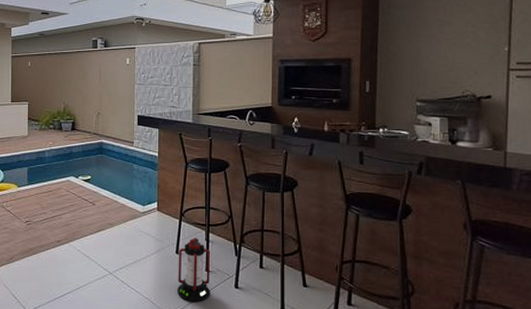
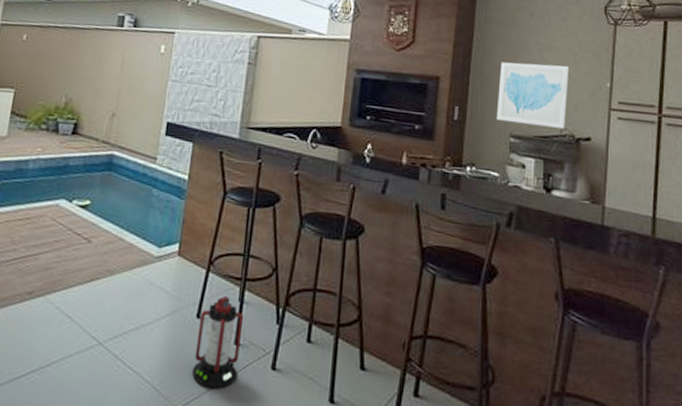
wall art: none [403,36,468,90] -> present [497,62,569,129]

